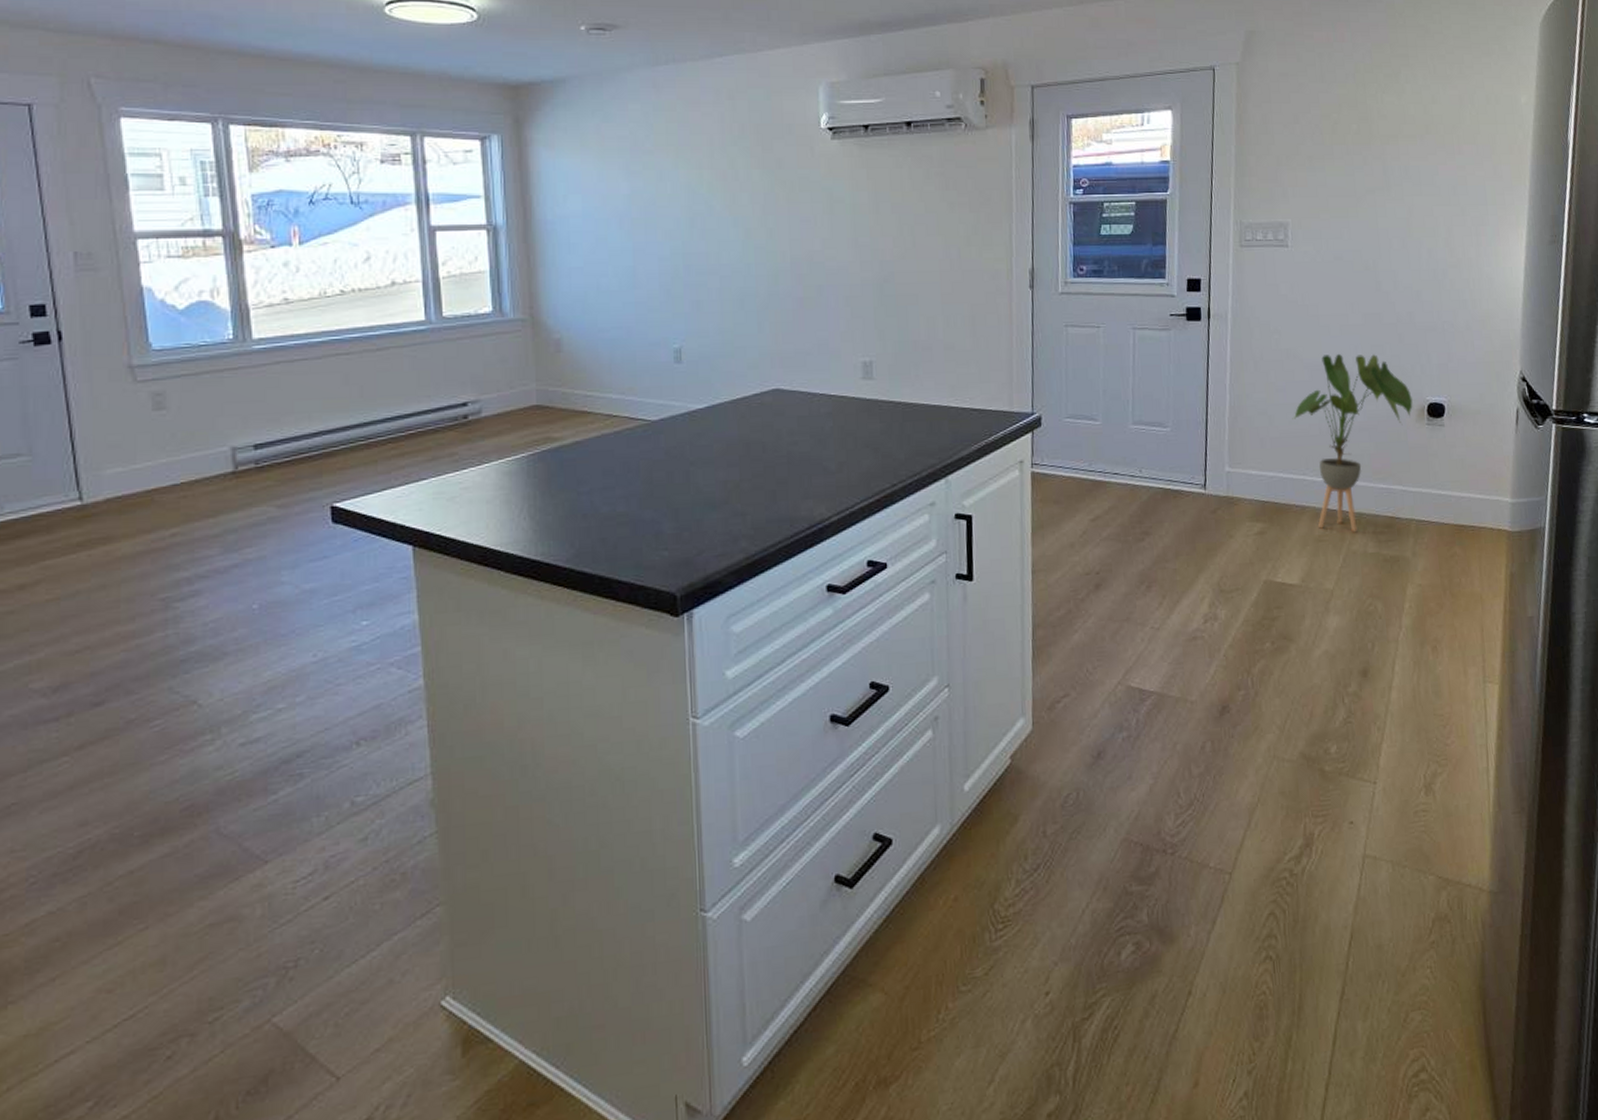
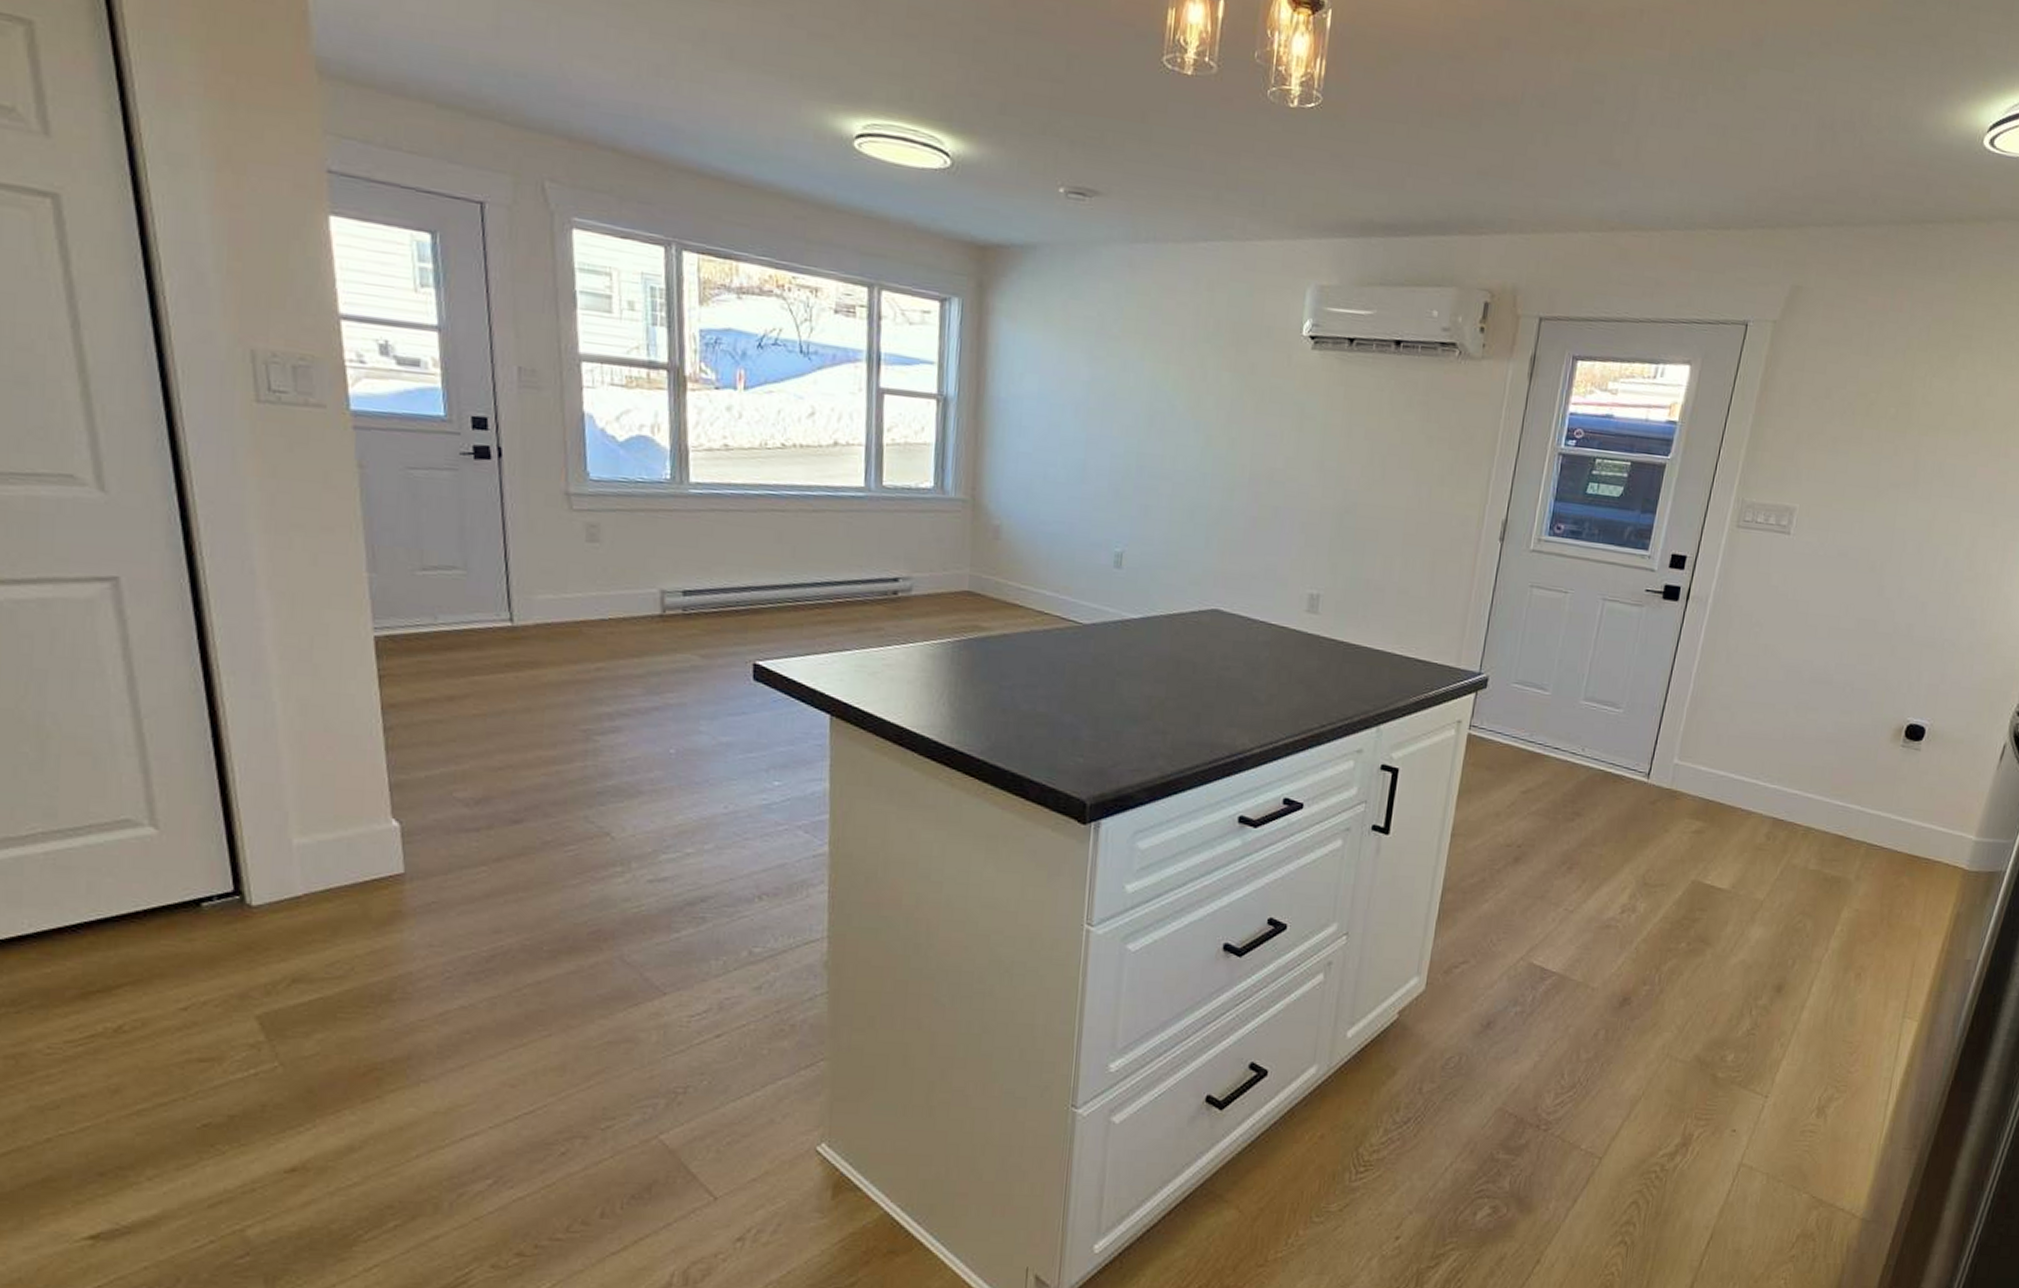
house plant: present [1292,353,1413,533] -> none [1756,656,1892,847]

